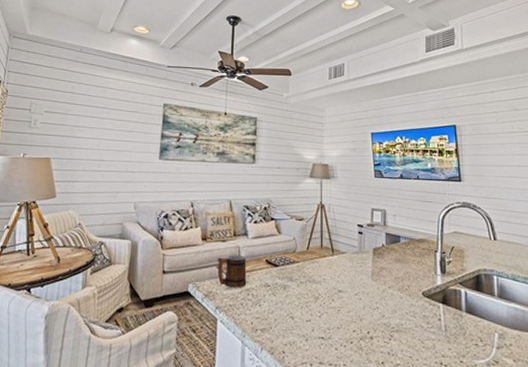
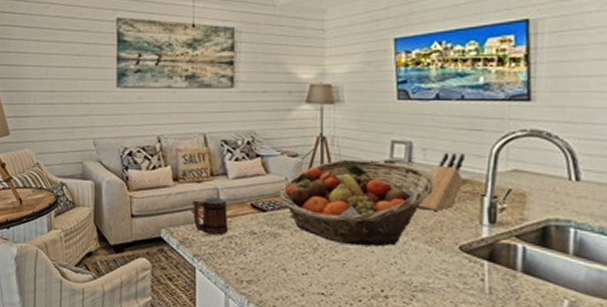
fruit basket: none [288,222,402,295] -> present [279,159,434,247]
knife block: none [392,218,423,264] -> present [418,152,465,211]

